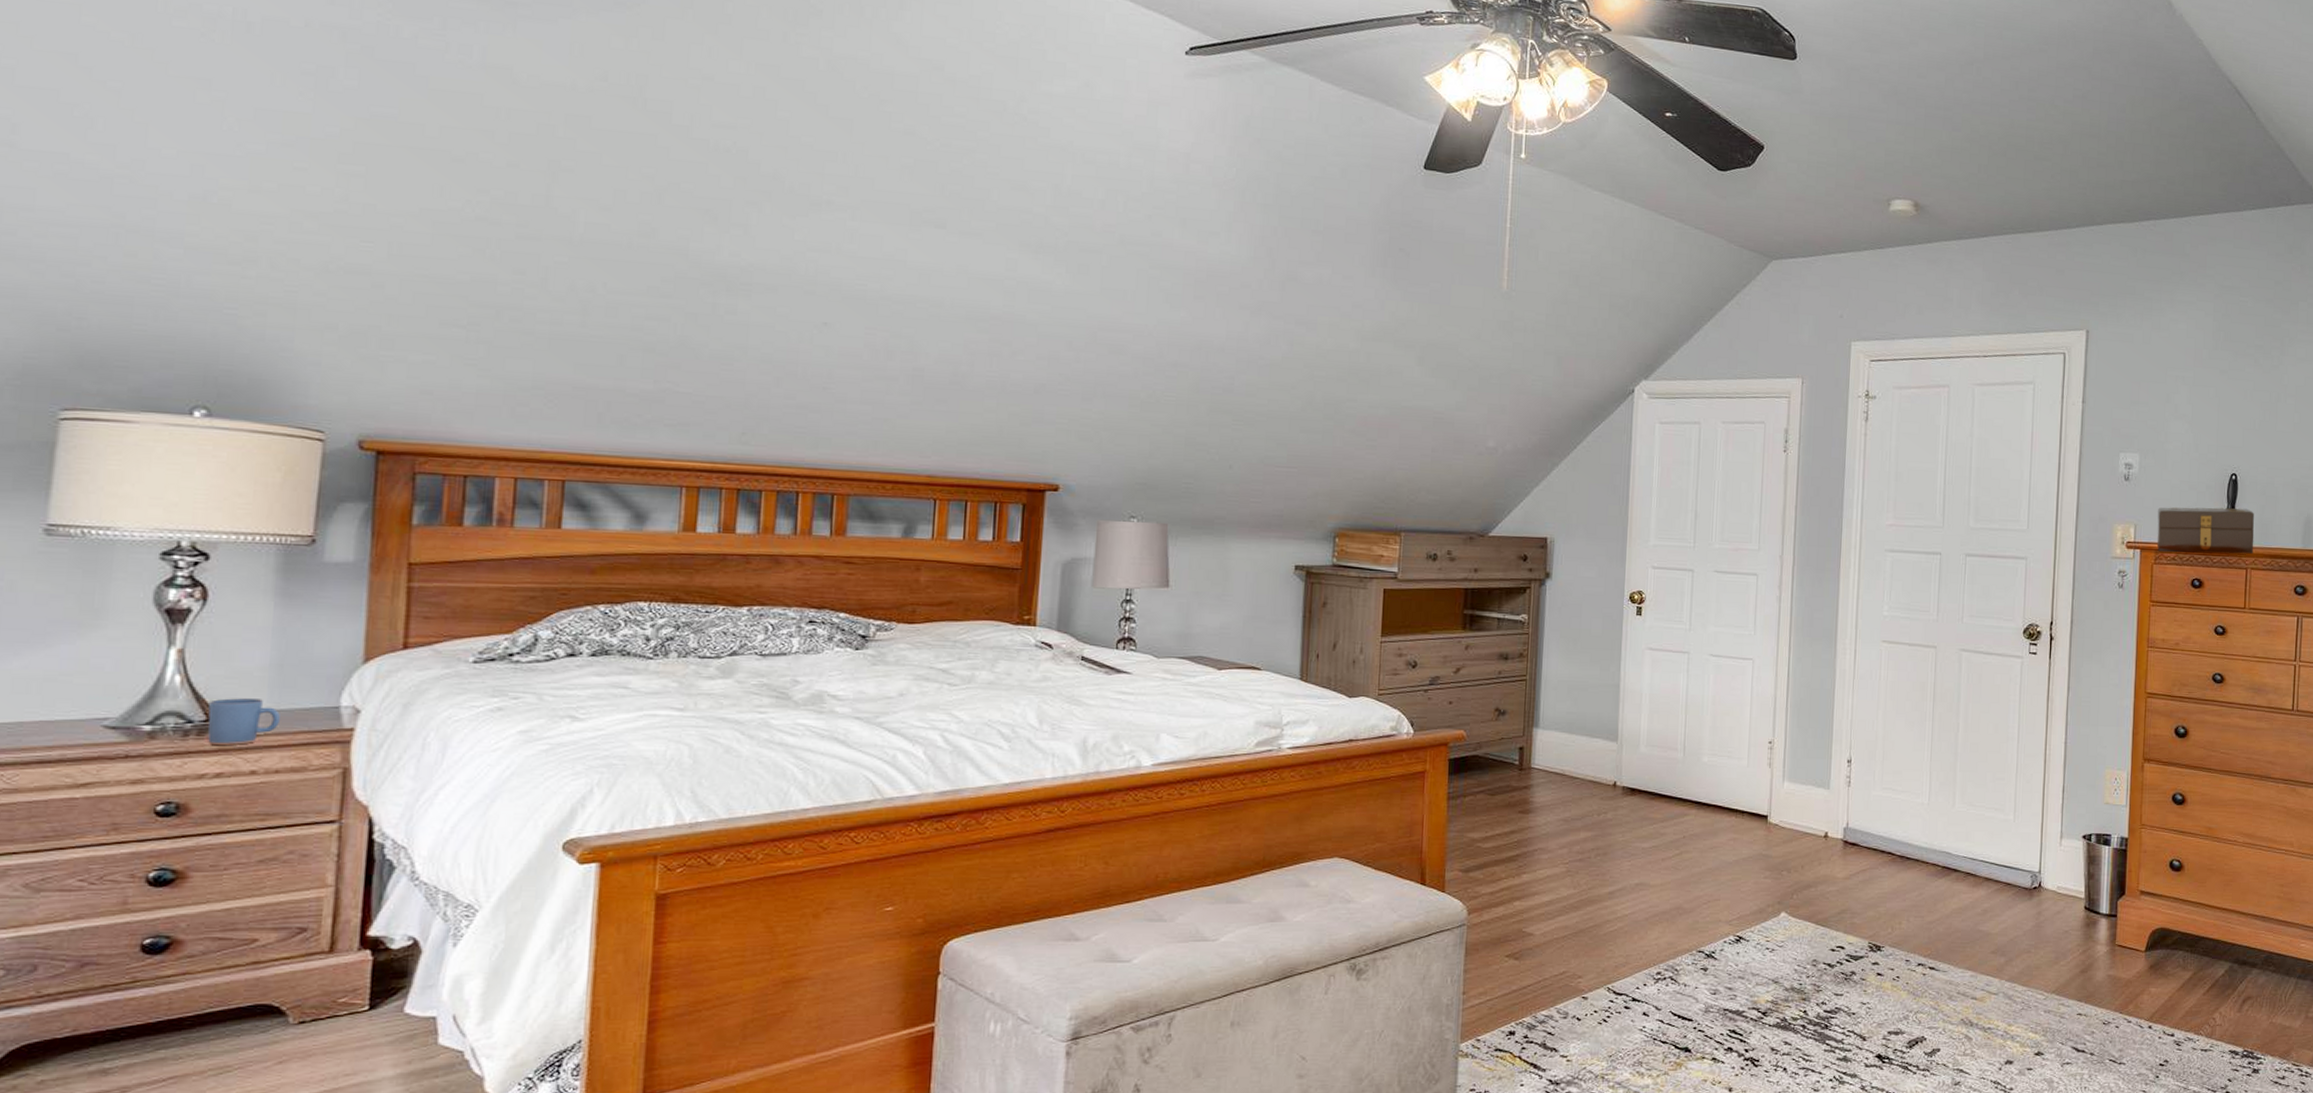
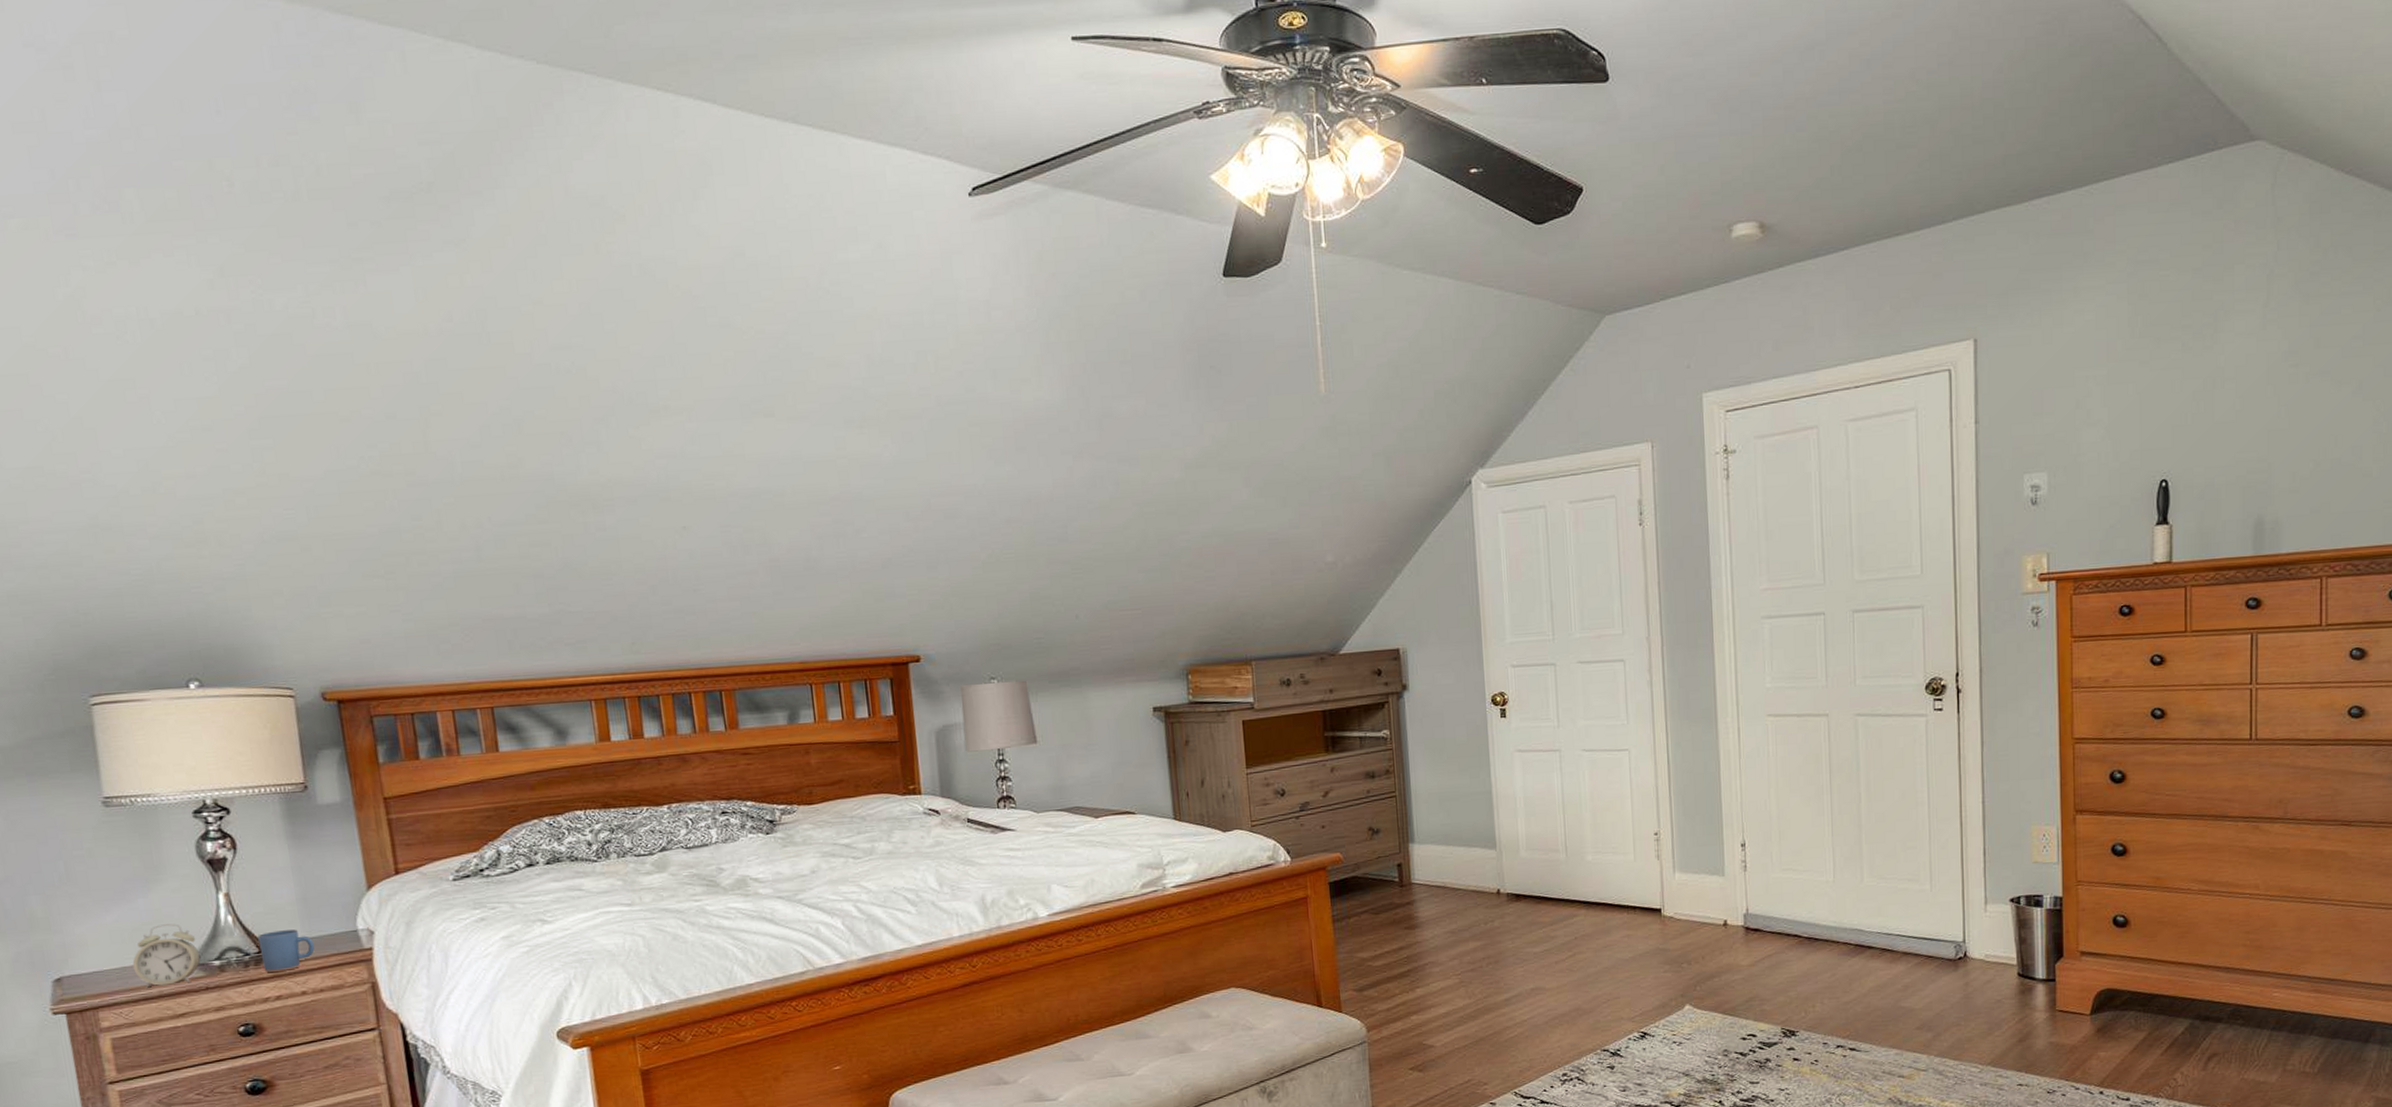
alarm clock: none [33,677,128,751] -> present [132,923,201,989]
jewelry box: present [2157,507,2254,555] -> none [2074,517,2193,580]

